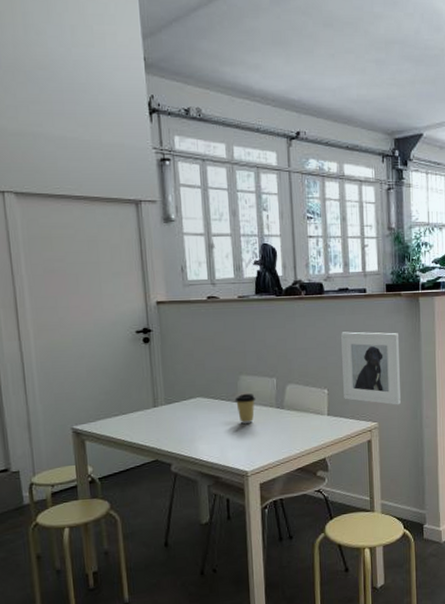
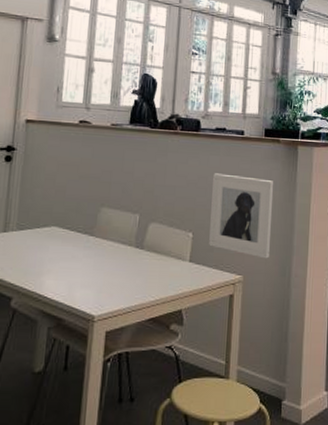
coffee cup: present [234,393,256,424] -> none [92,227,115,261]

